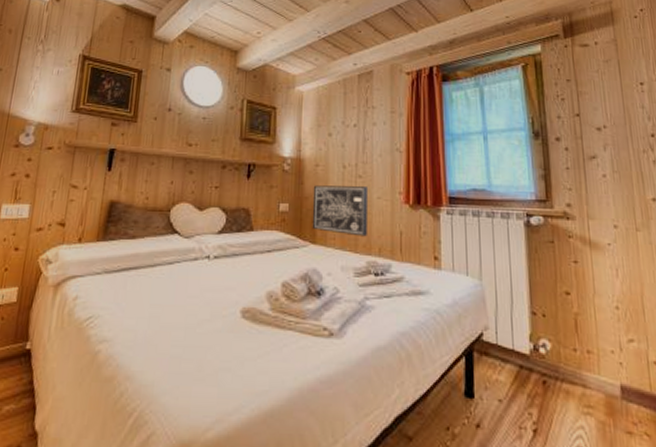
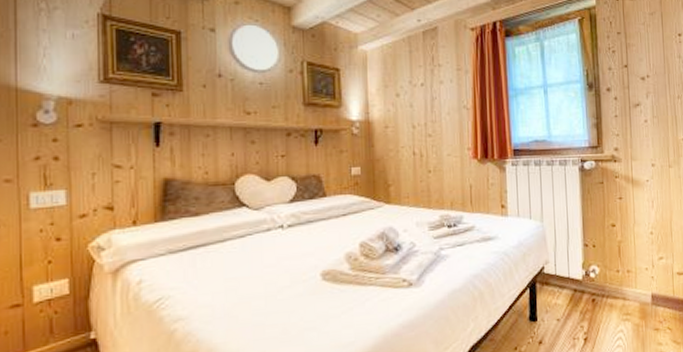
wall art: present [312,185,369,237] -> none [384,145,440,193]

